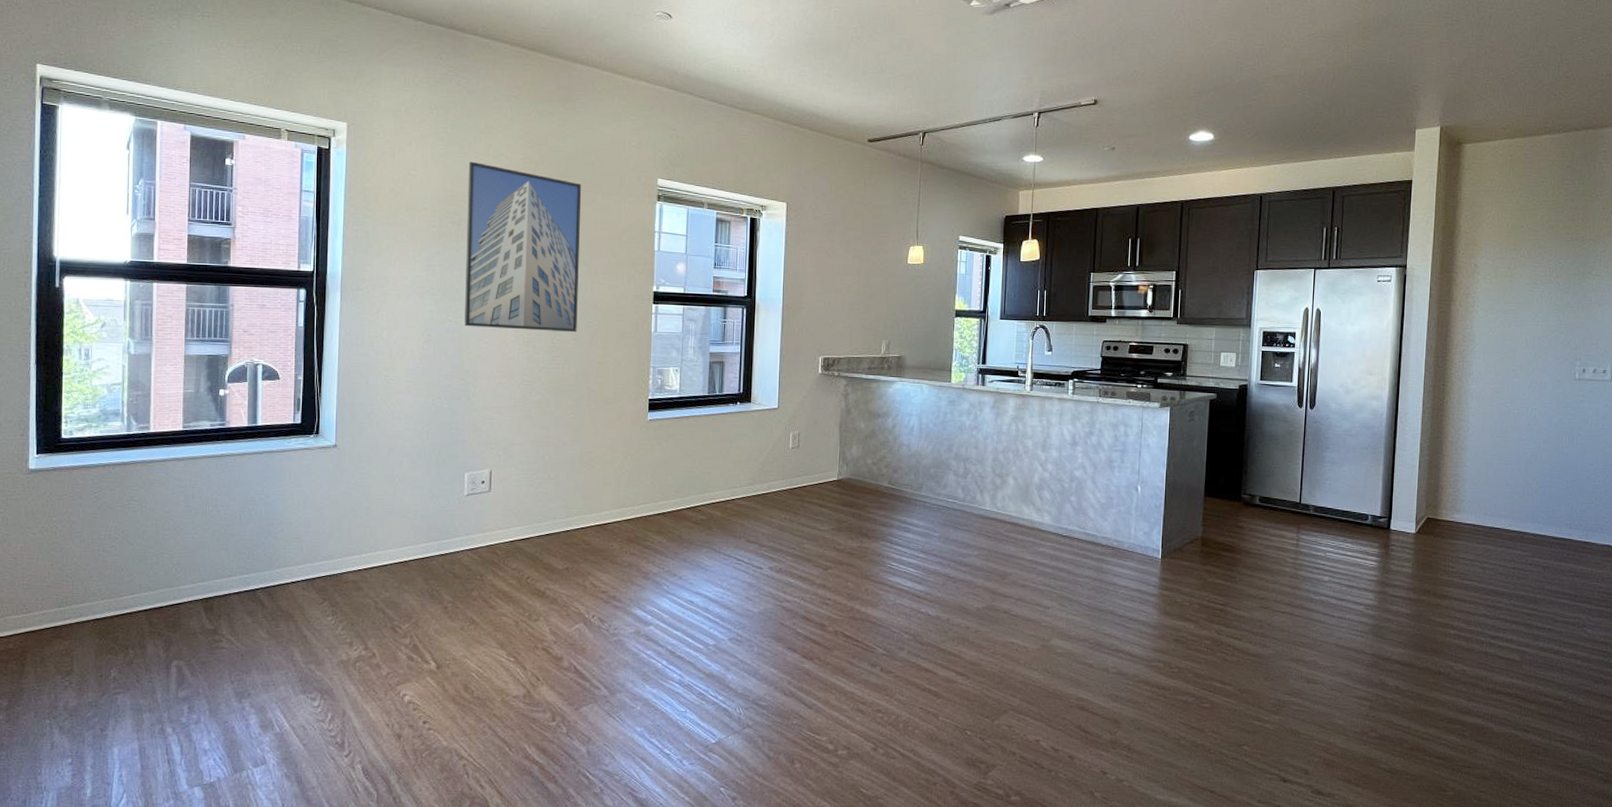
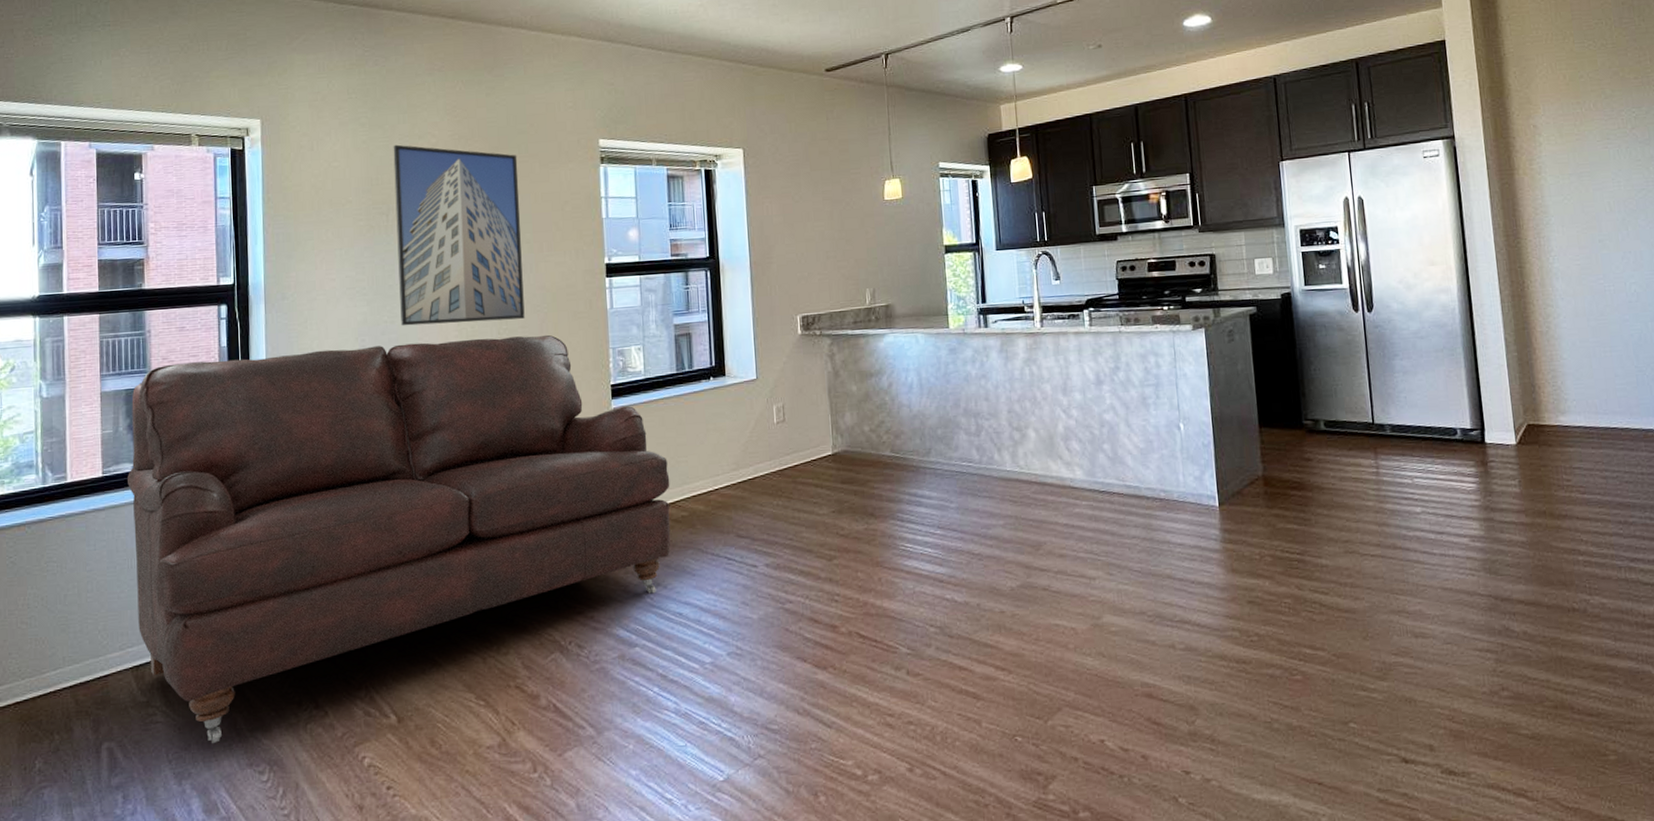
sofa: none [206,337,693,670] -> present [128,334,671,743]

